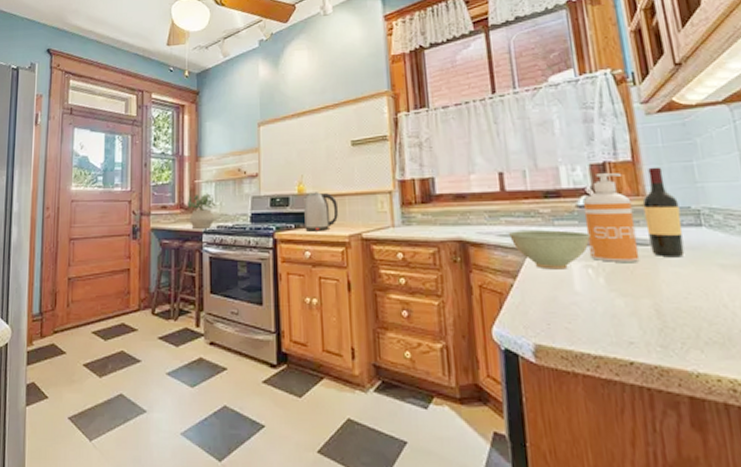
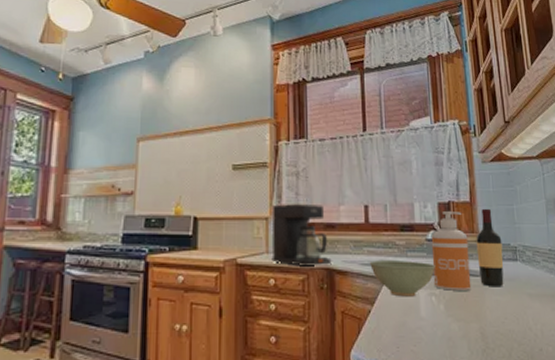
potted plant: present [187,193,216,229] -> none [49,209,84,248]
kettle: present [302,192,338,232] -> none [179,214,214,255]
coffee maker: none [396,174,464,239] -> present [271,203,332,266]

